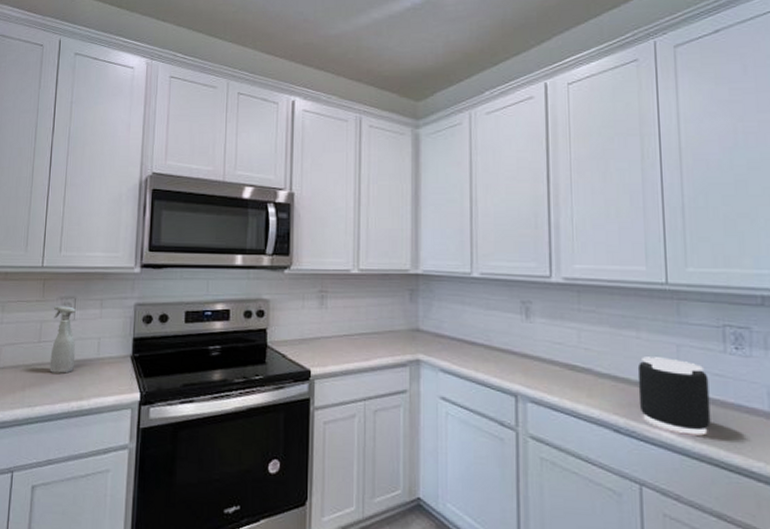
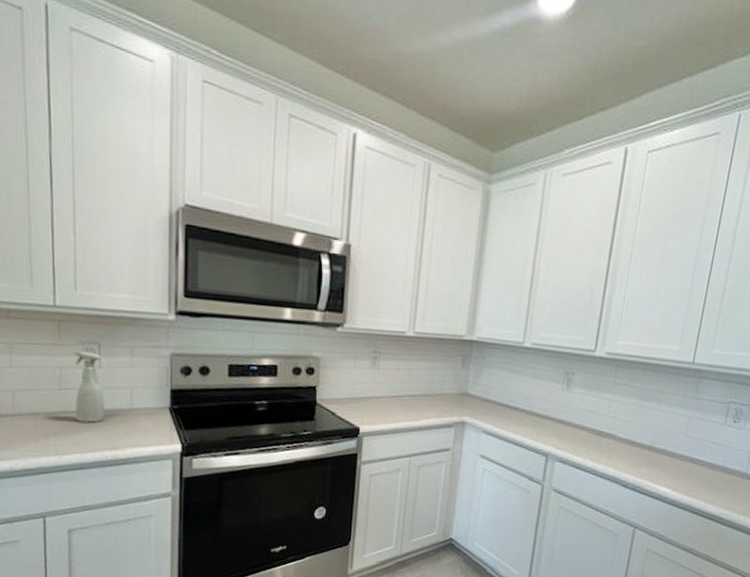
speaker: present [638,357,711,435] -> none [647,426,707,490]

